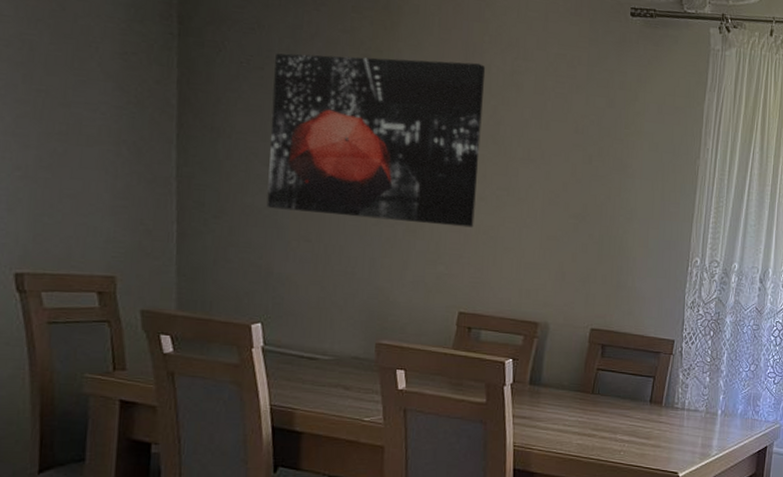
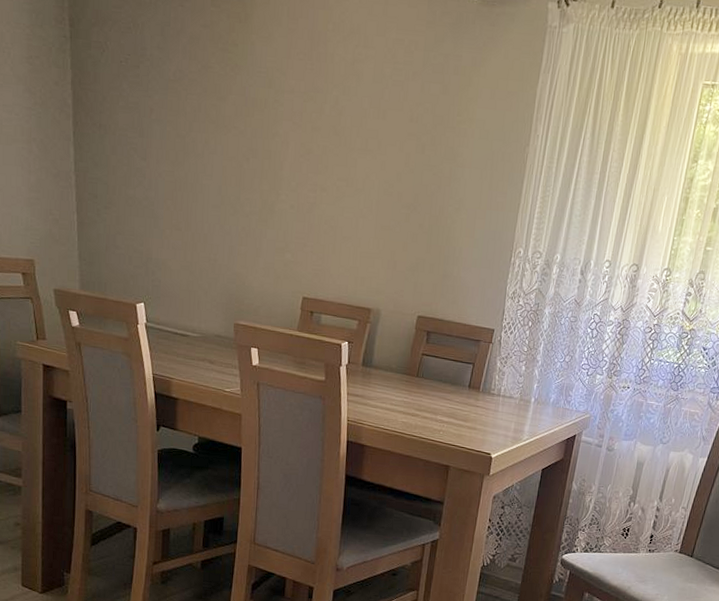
wall art: present [266,53,486,228] -> none [145,51,329,218]

